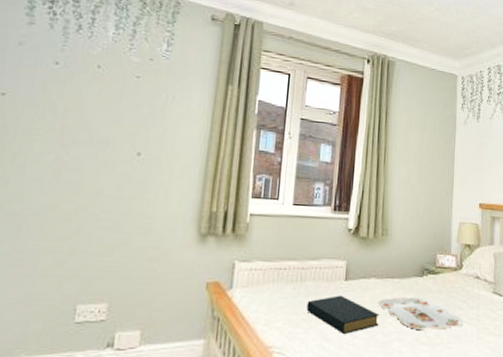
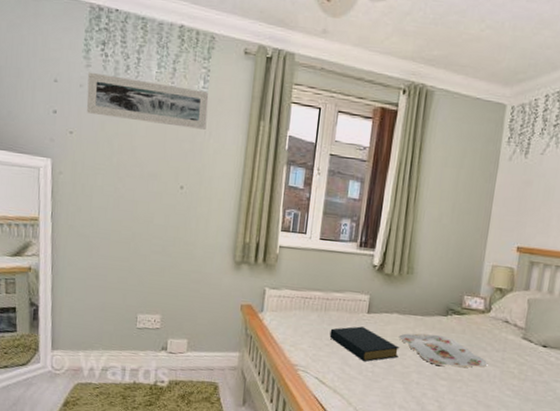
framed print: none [26,29,173,93] -> present [86,72,209,130]

